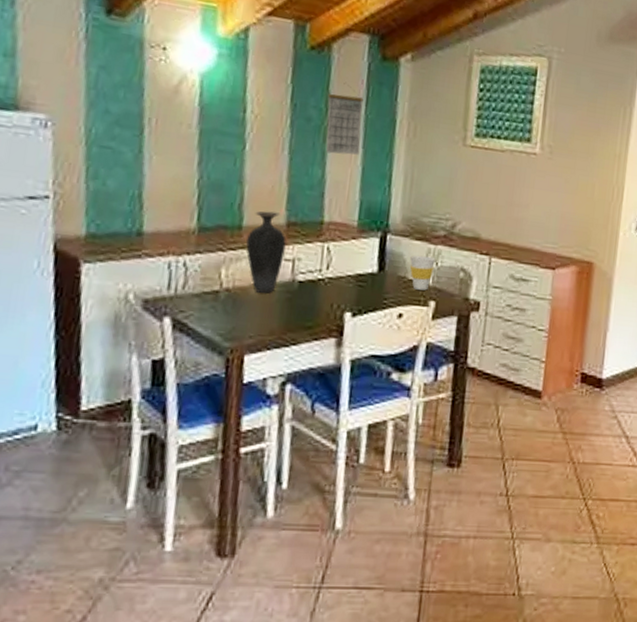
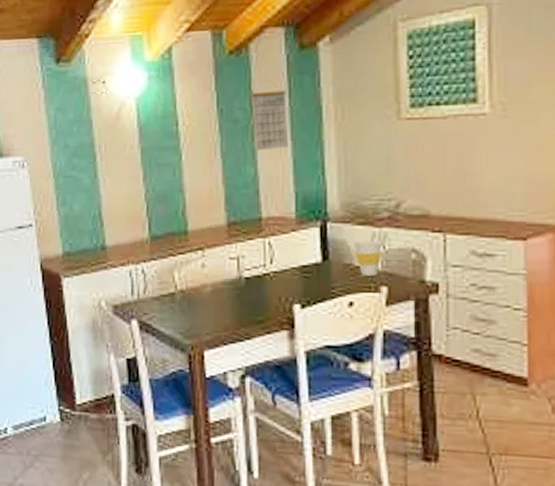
vase: present [246,211,286,294] -> none [193,214,229,292]

